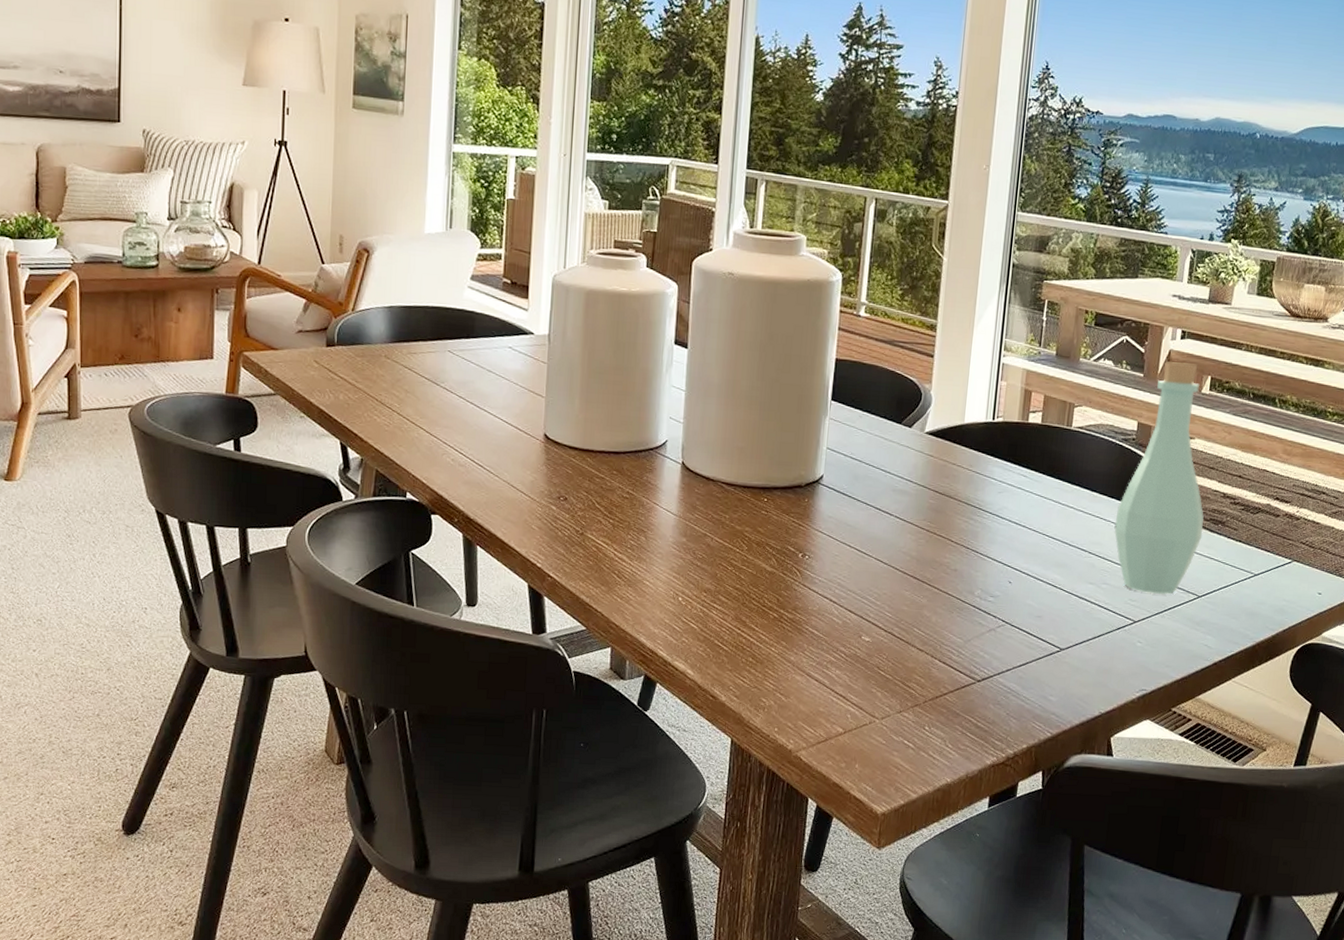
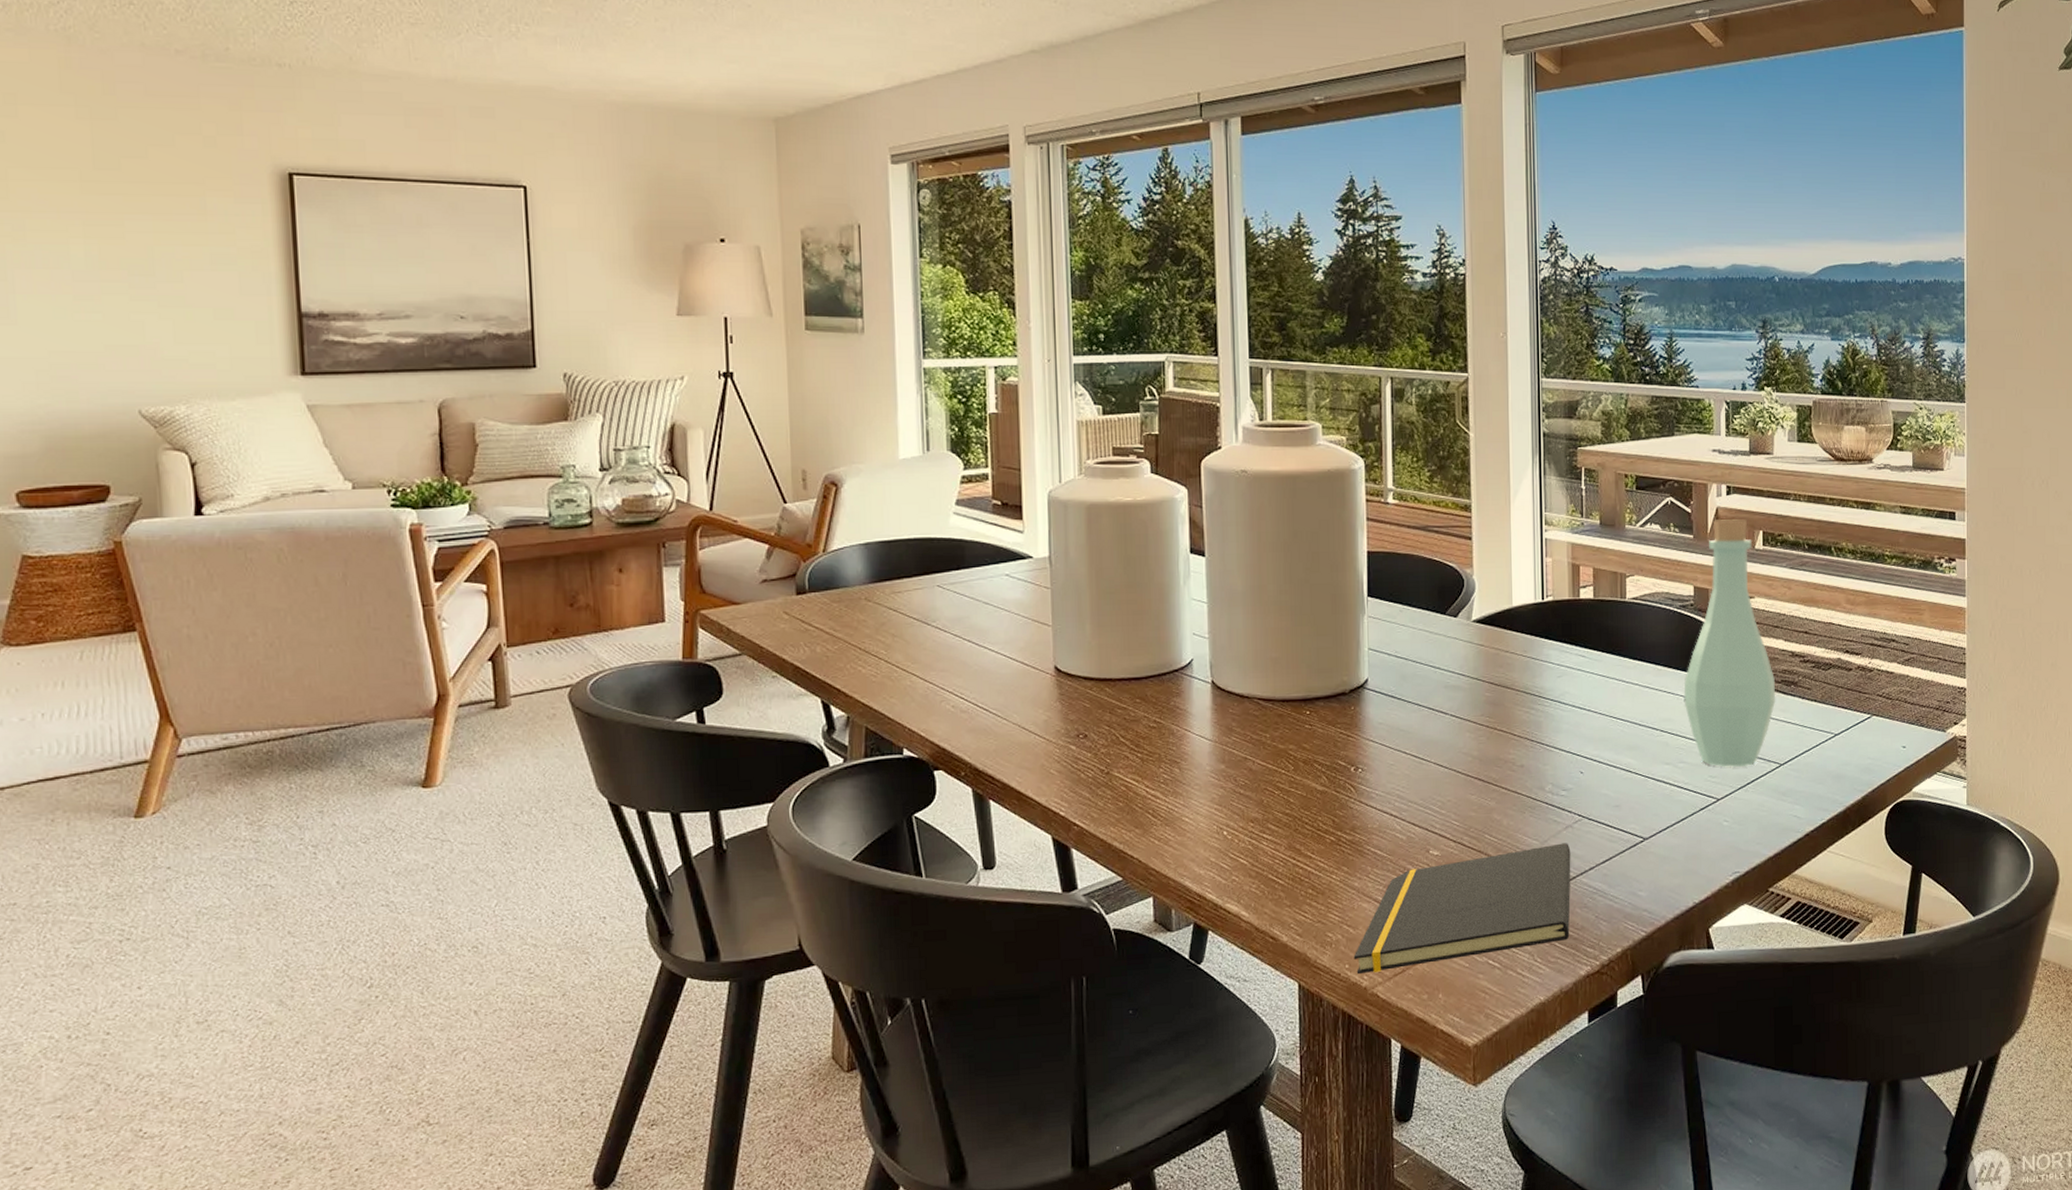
notepad: none [782,644,991,738] -> present [1353,843,1571,975]

